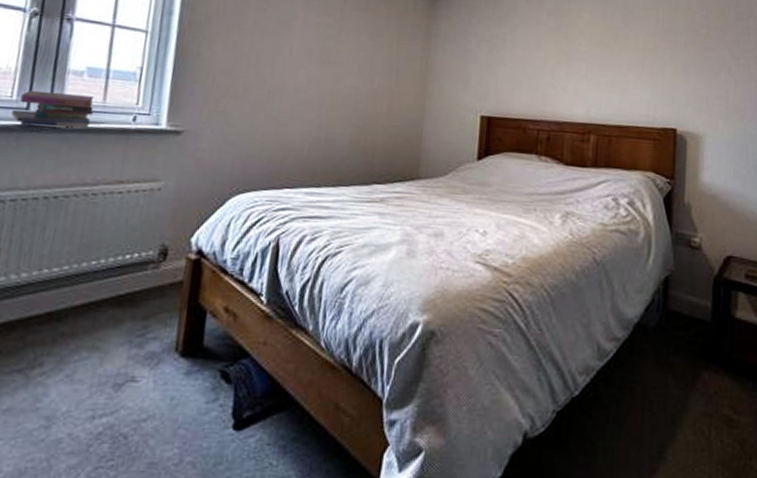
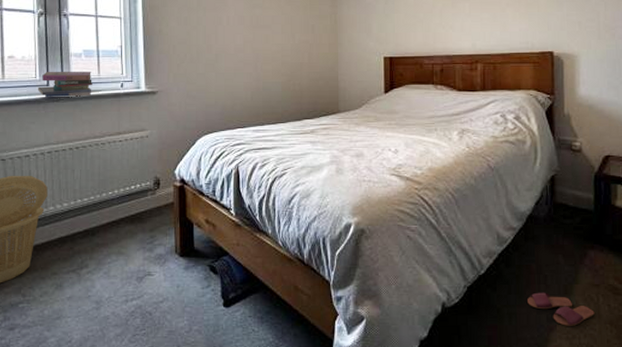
slippers: none [628,422,705,467] -> present [527,292,595,326]

